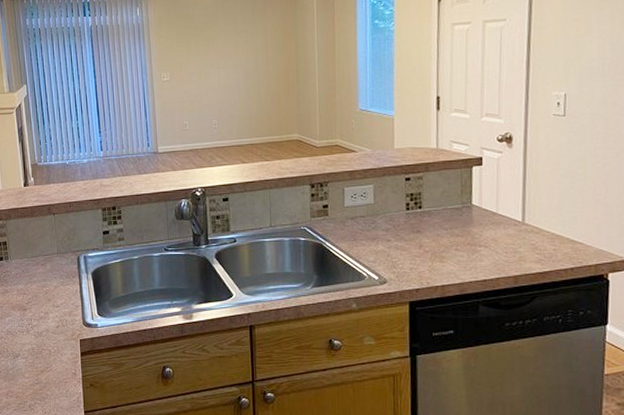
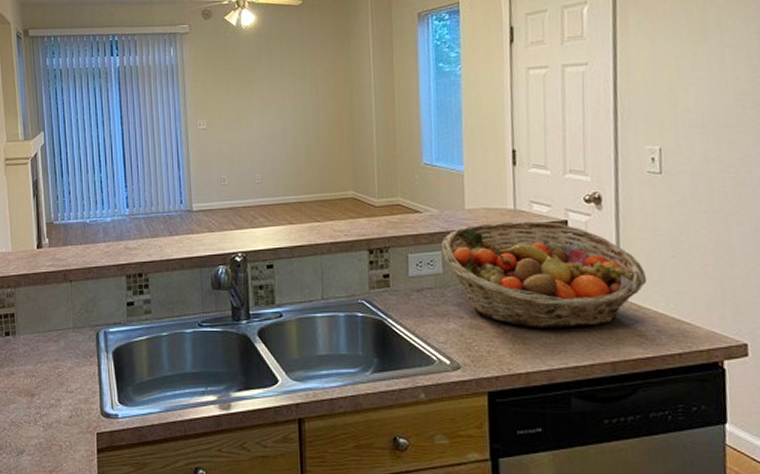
fruit basket: none [374,158,548,249] -> present [442,221,647,328]

